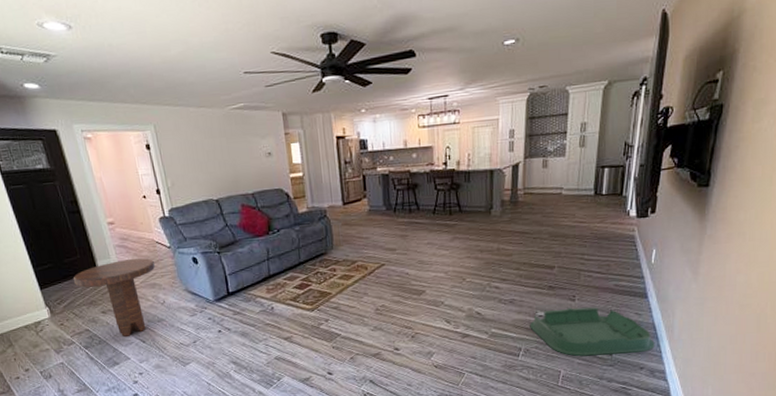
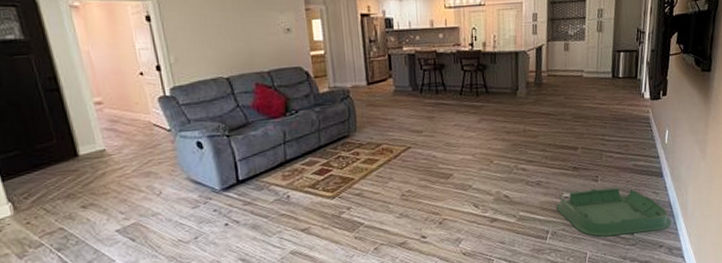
side table: present [72,258,156,337] -> none [45,143,152,235]

